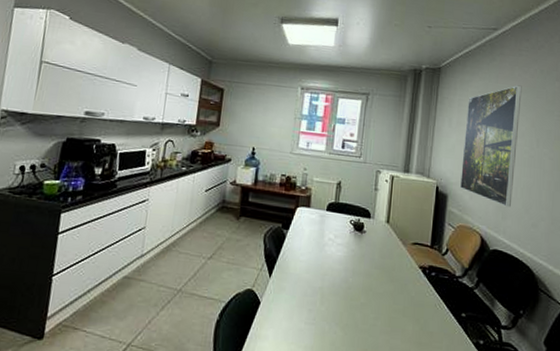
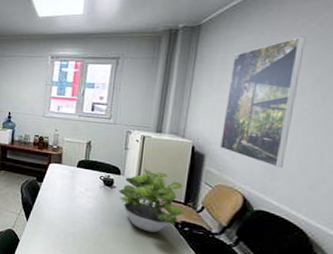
potted plant: none [369,211,432,281] -> present [119,169,185,233]

